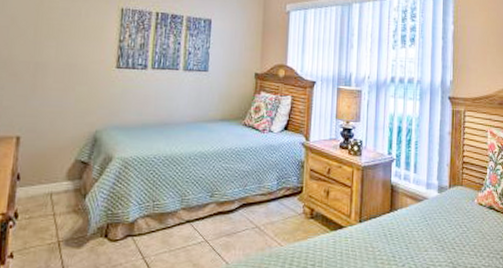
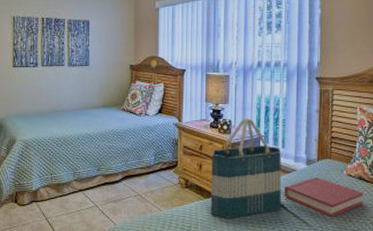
tote bag: none [337,139,413,255] -> present [210,118,282,219]
hardback book: none [415,205,494,252] -> present [284,176,364,218]

